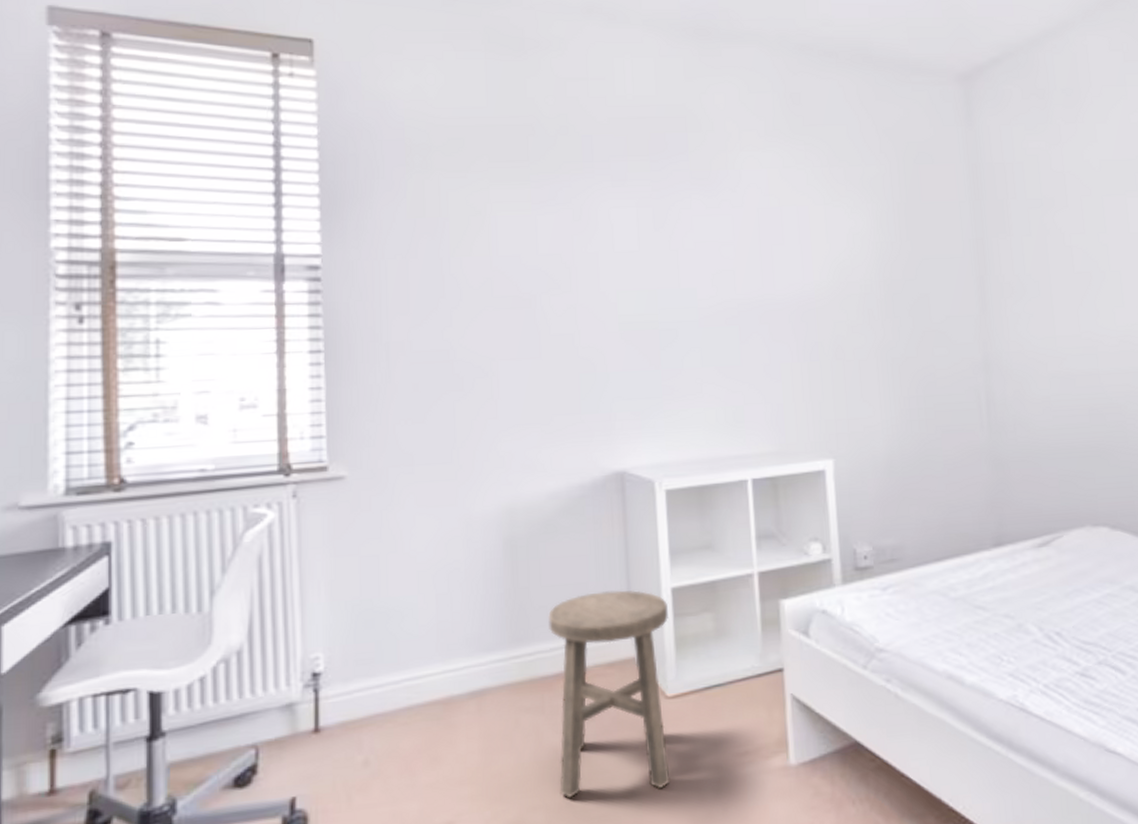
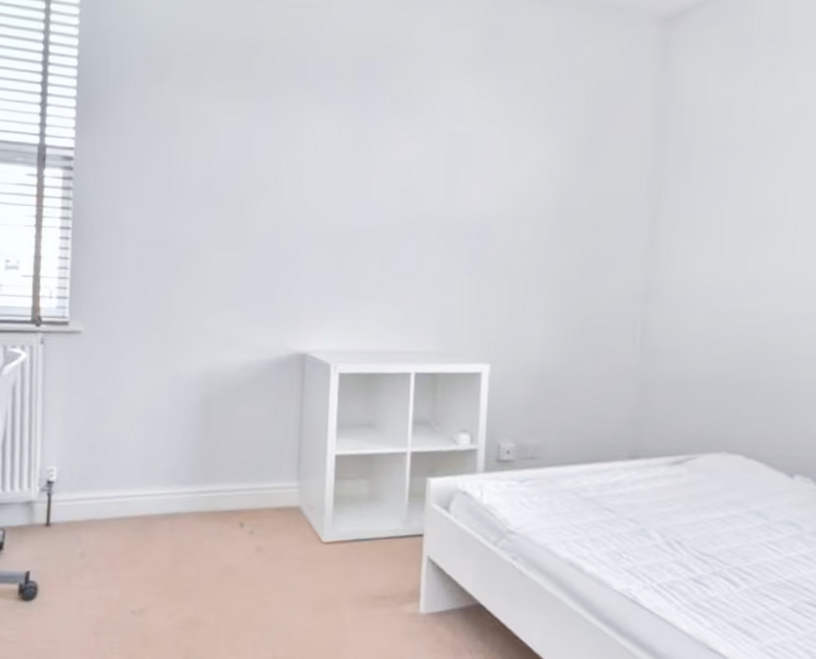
stool: present [548,590,670,799] -> none [228,450,331,614]

